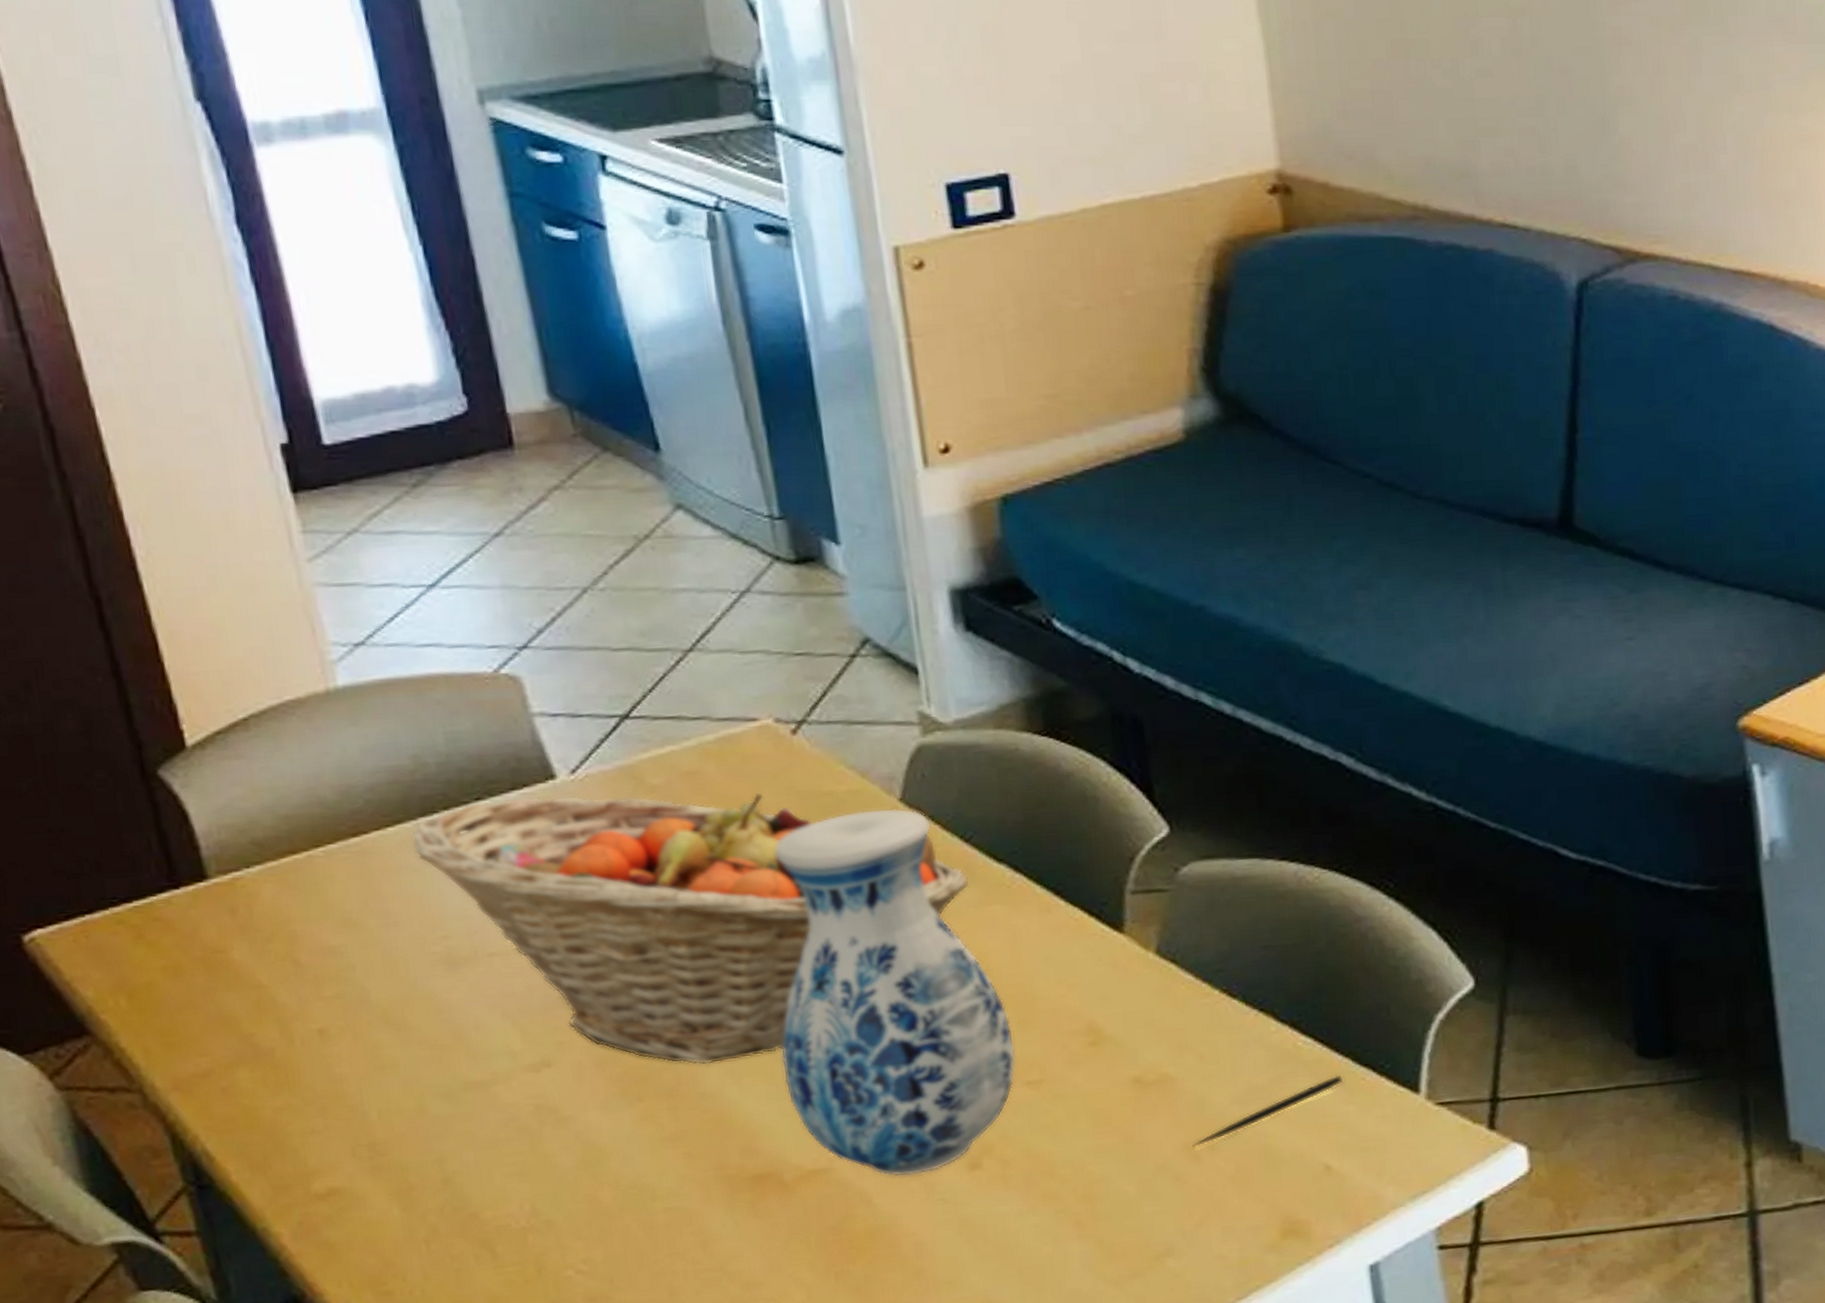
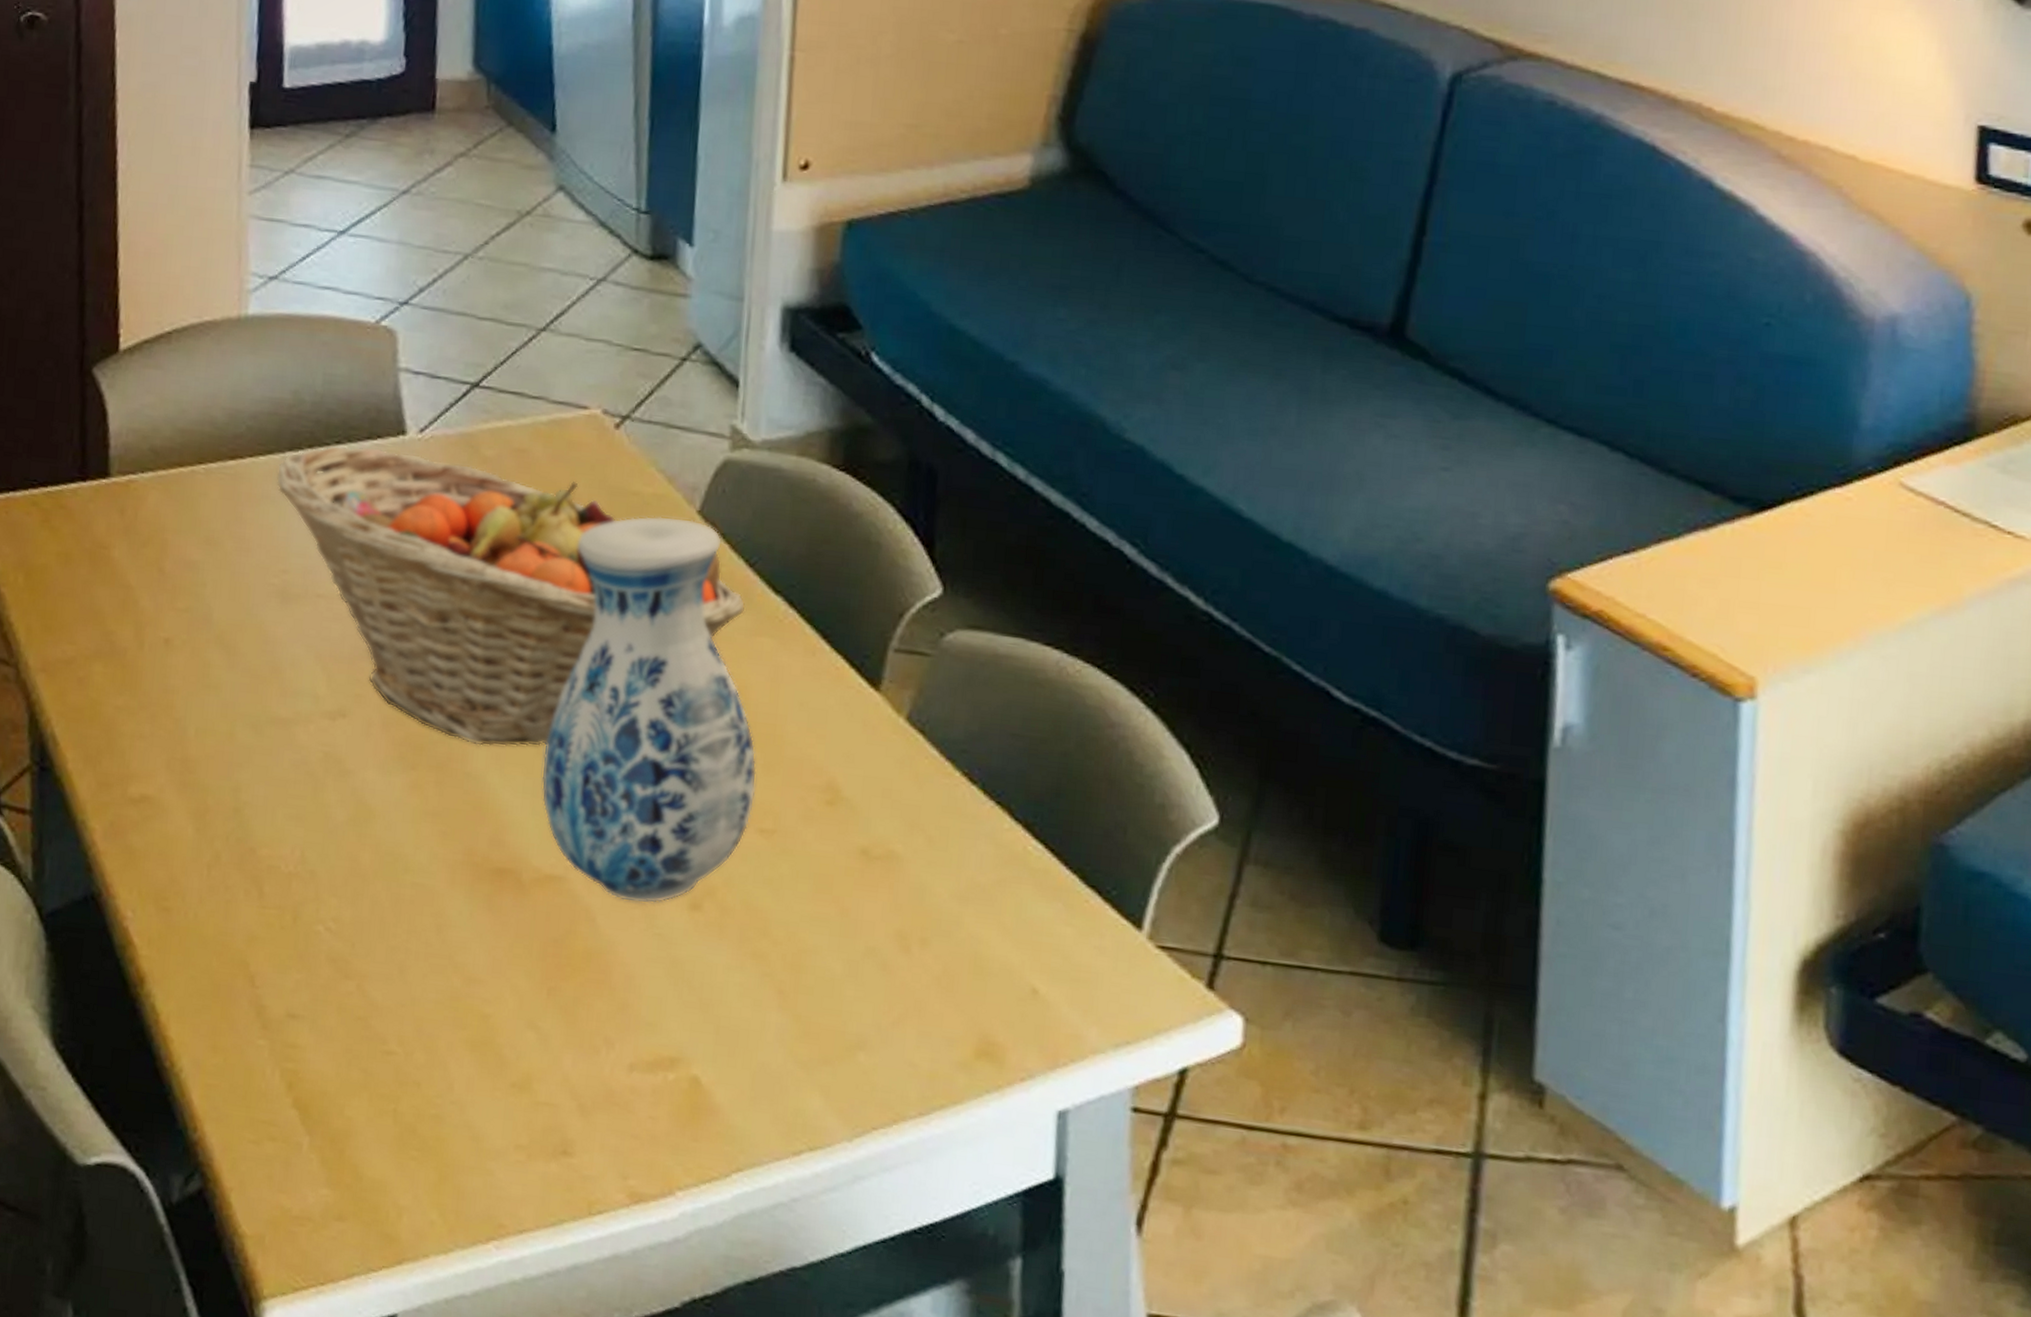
pen: present [1192,1075,1343,1147] -> none [905,890,1067,938]

